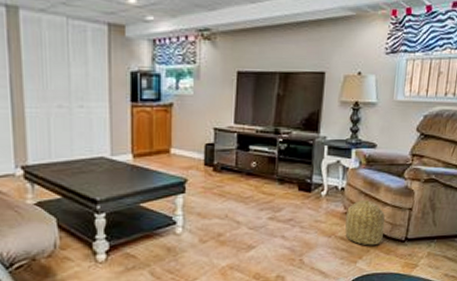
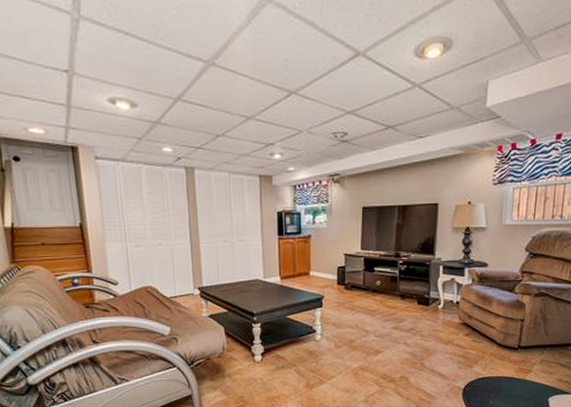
basket: present [345,200,385,246] -> none [461,312,499,353]

